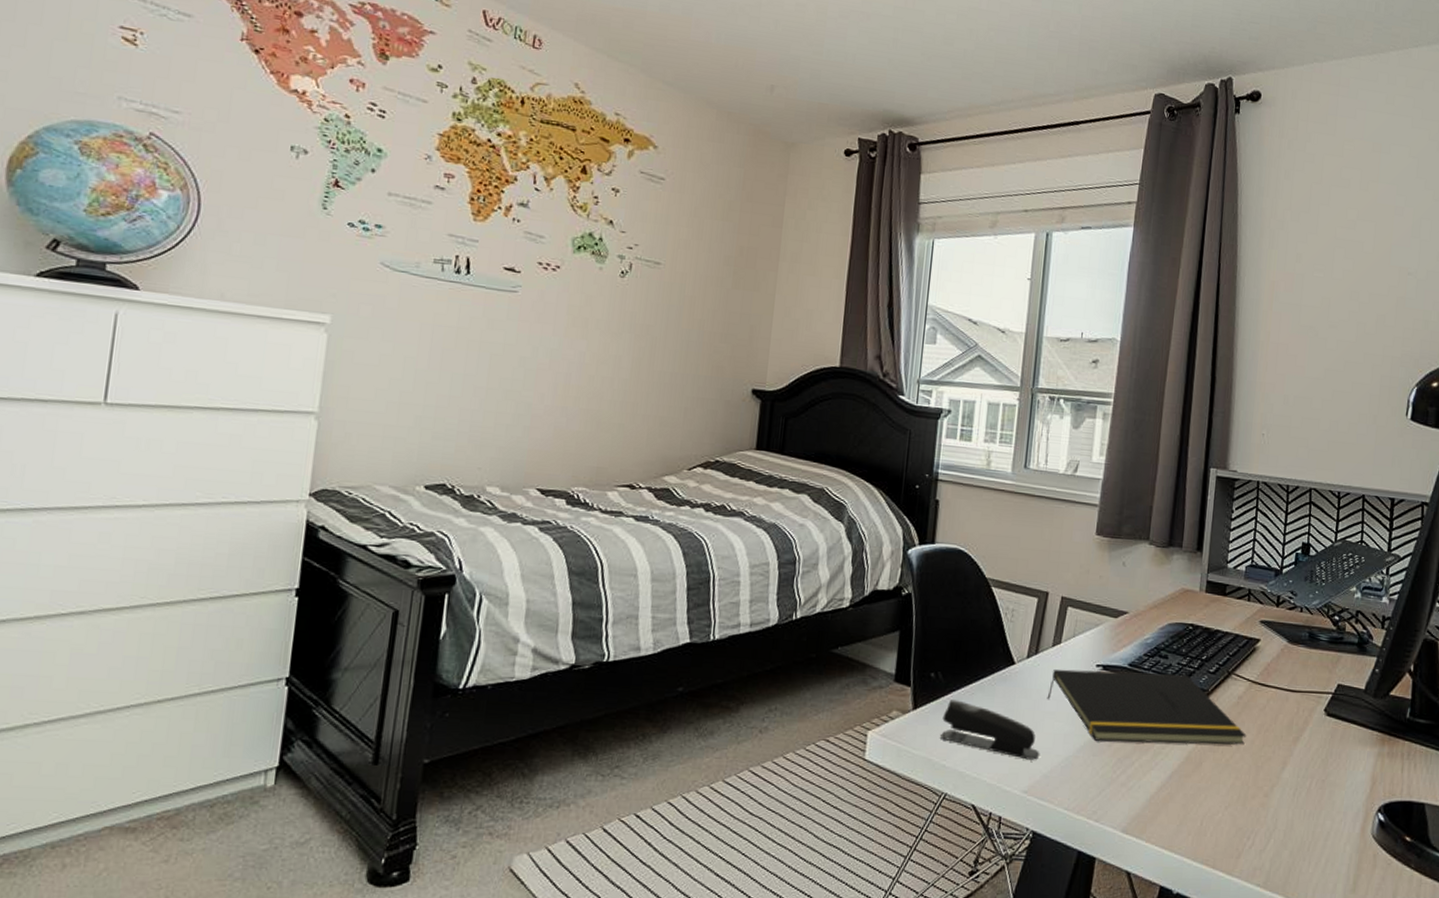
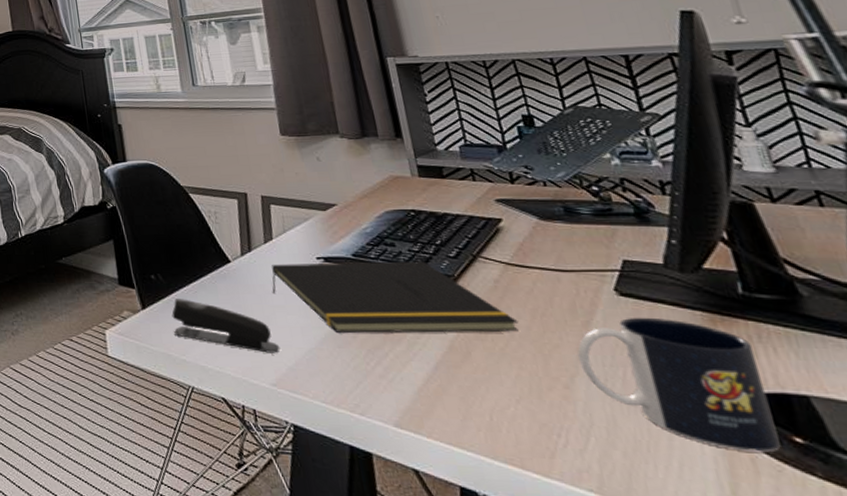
mug: none [1281,735,1402,849] -> present [577,317,781,453]

